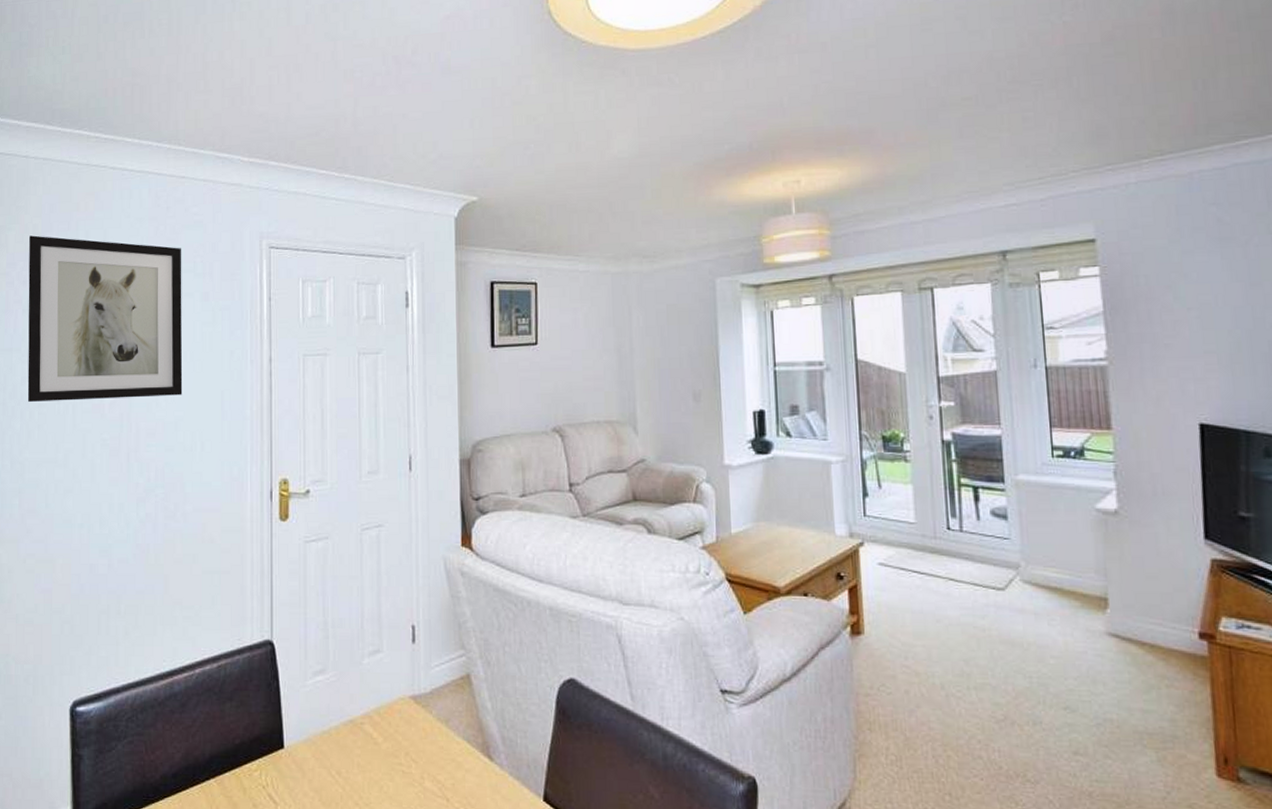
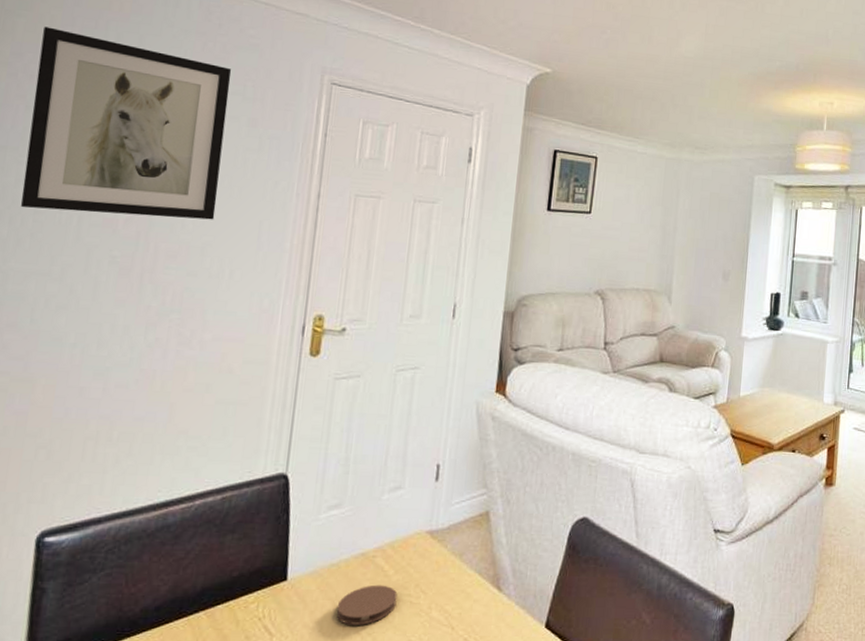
coaster: none [333,753,389,795] -> present [336,584,398,625]

